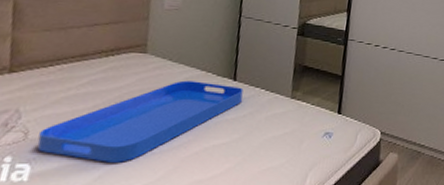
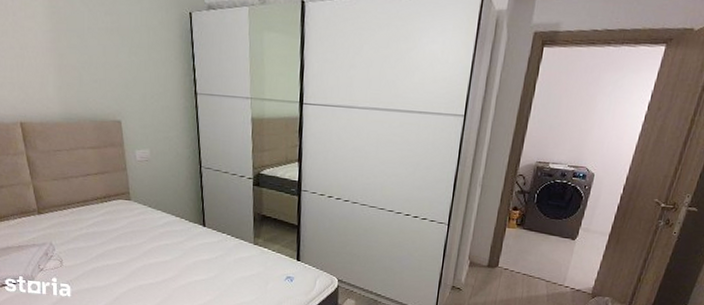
serving tray: present [37,80,244,163] -> none [70,225,213,289]

